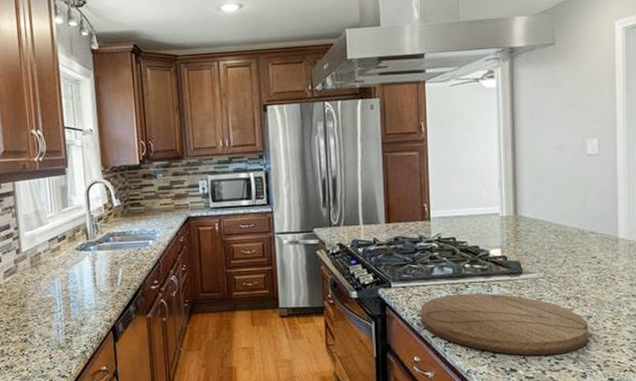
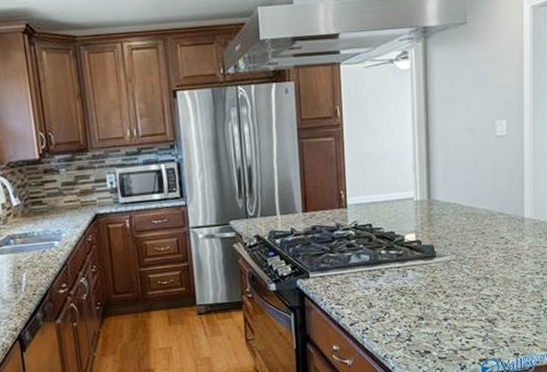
cutting board: present [420,293,588,356] -> none [338,278,496,337]

